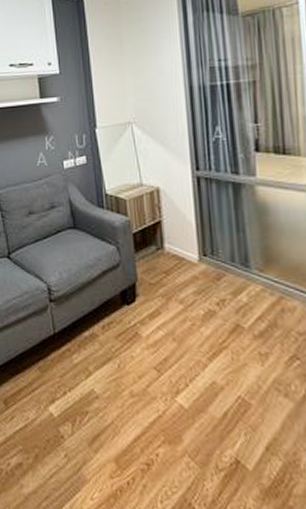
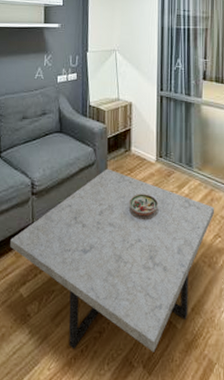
coffee table: none [32,271,288,496] -> present [10,169,215,352]
decorative bowl: none [167,301,208,330] -> present [128,193,159,217]

